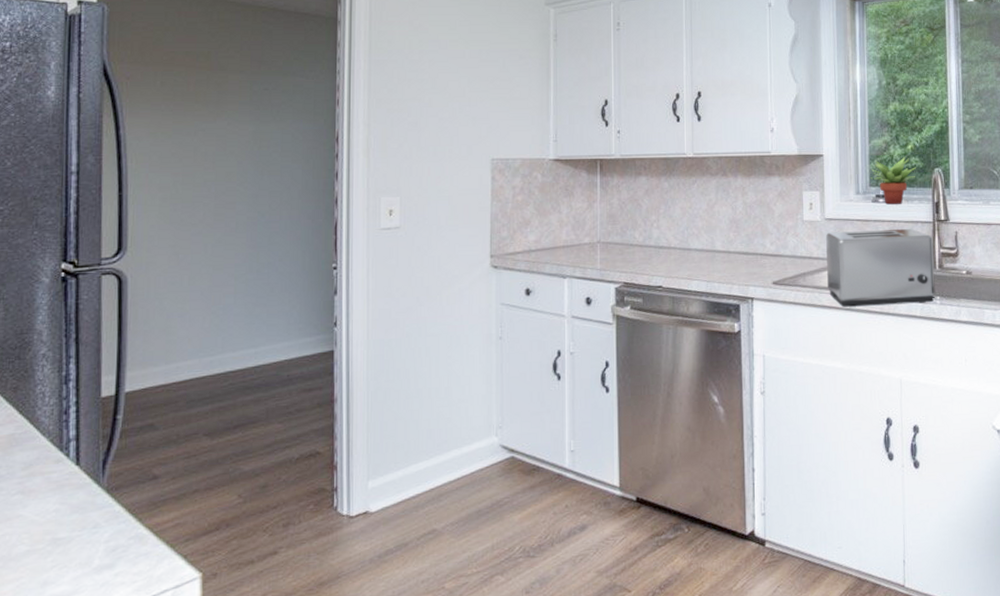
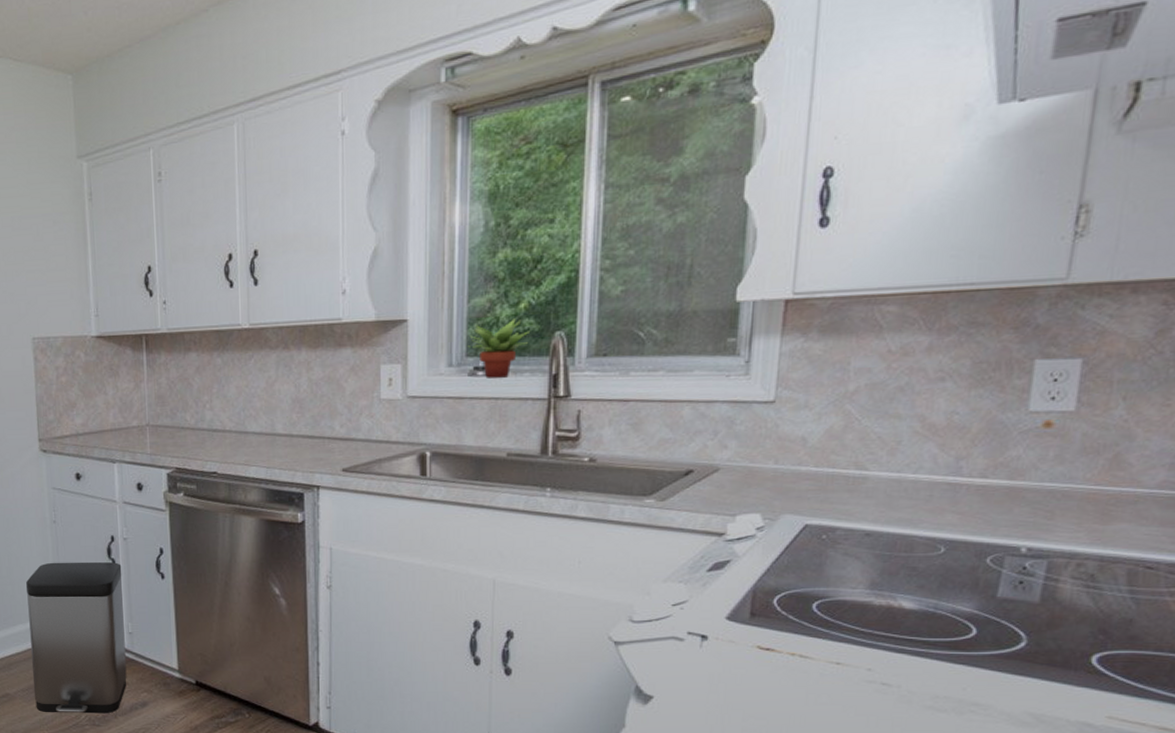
pedal bin: none [464,377,567,547] -> present [26,561,127,714]
toaster: present [826,228,936,308] -> none [408,406,547,499]

